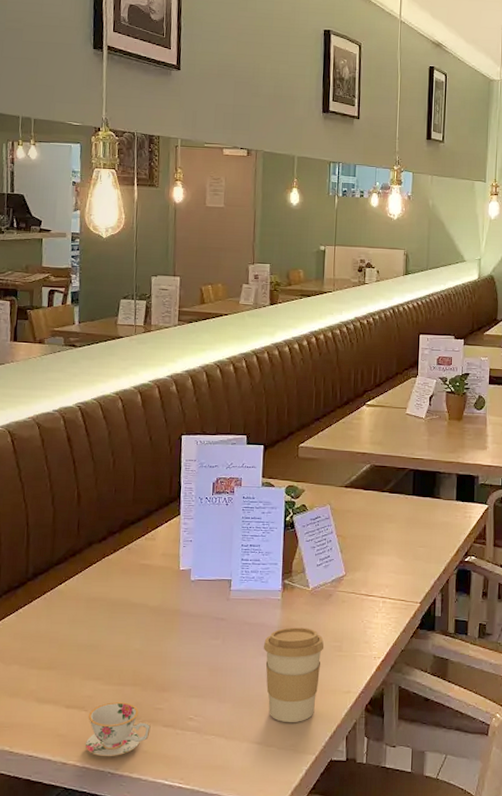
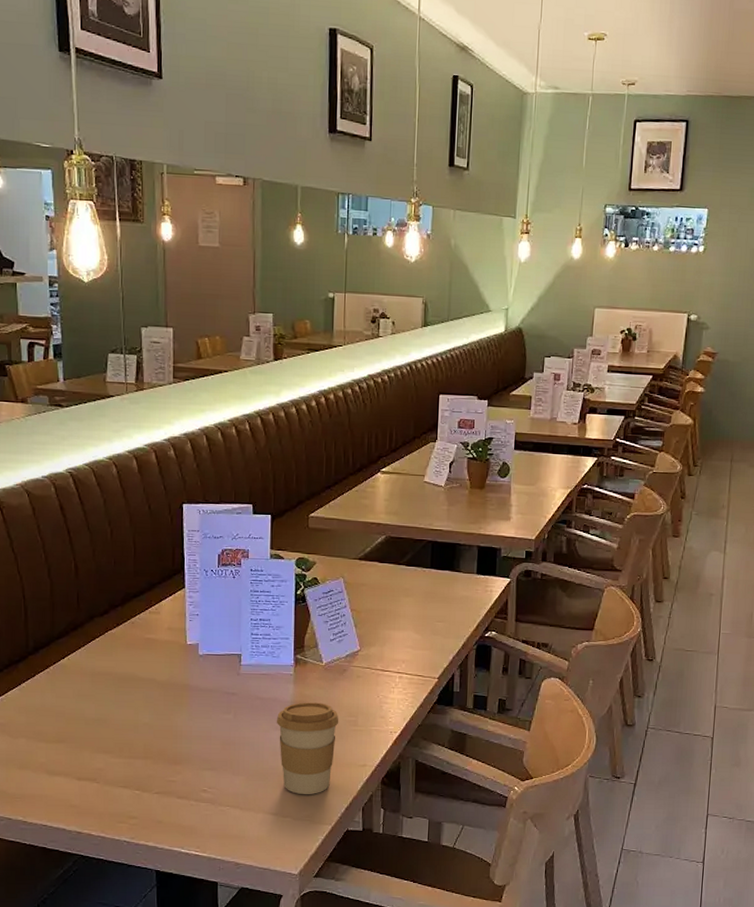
teacup: present [85,702,151,757] -> none [99,774,164,827]

